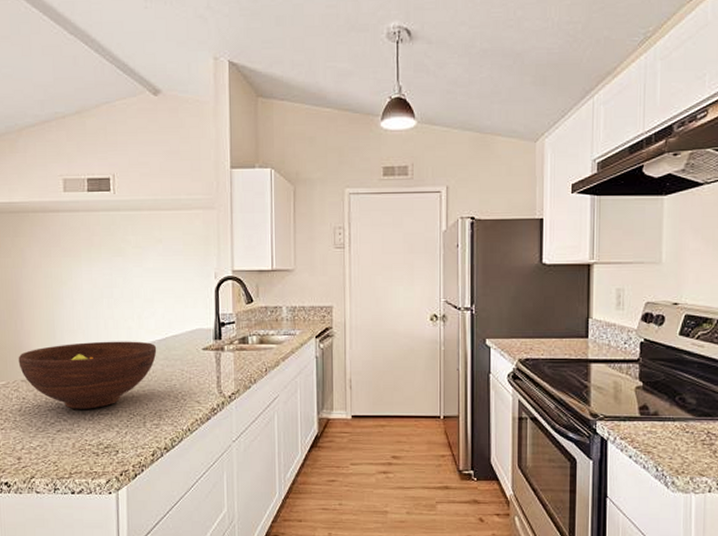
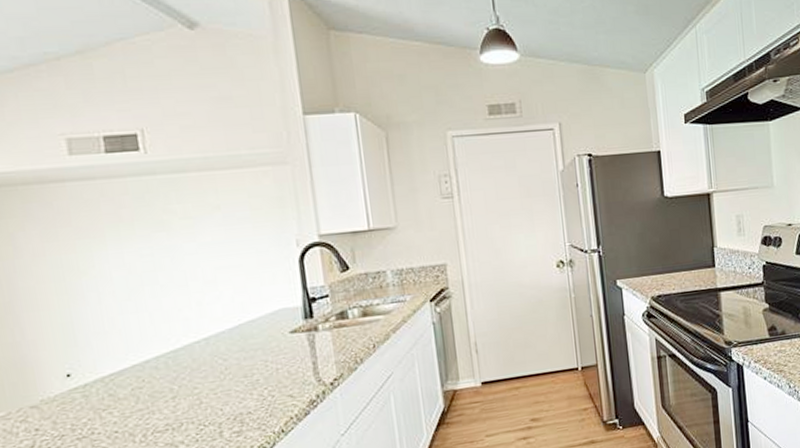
fruit bowl: present [18,341,157,409] -> none [21,333,229,432]

